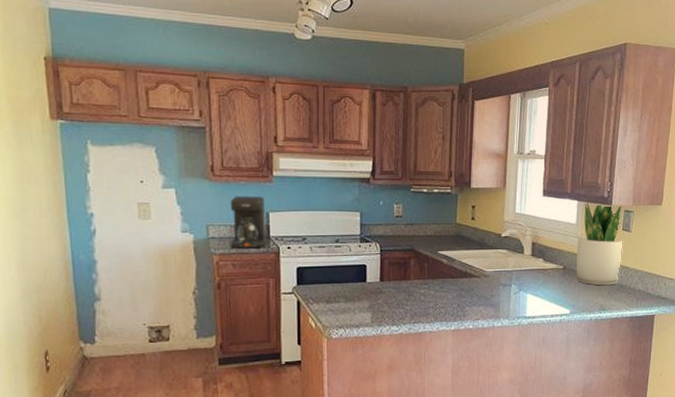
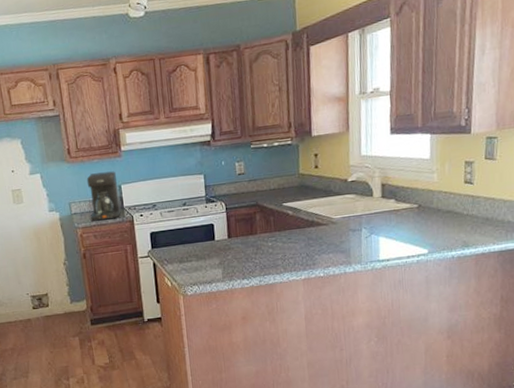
planter: present [576,201,624,286] -> none [432,131,488,222]

